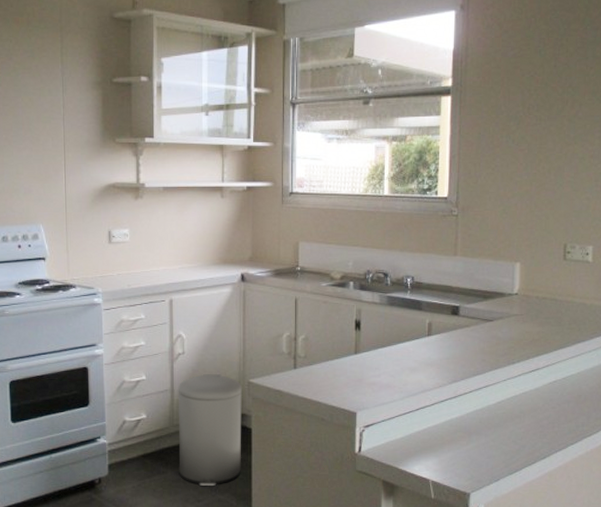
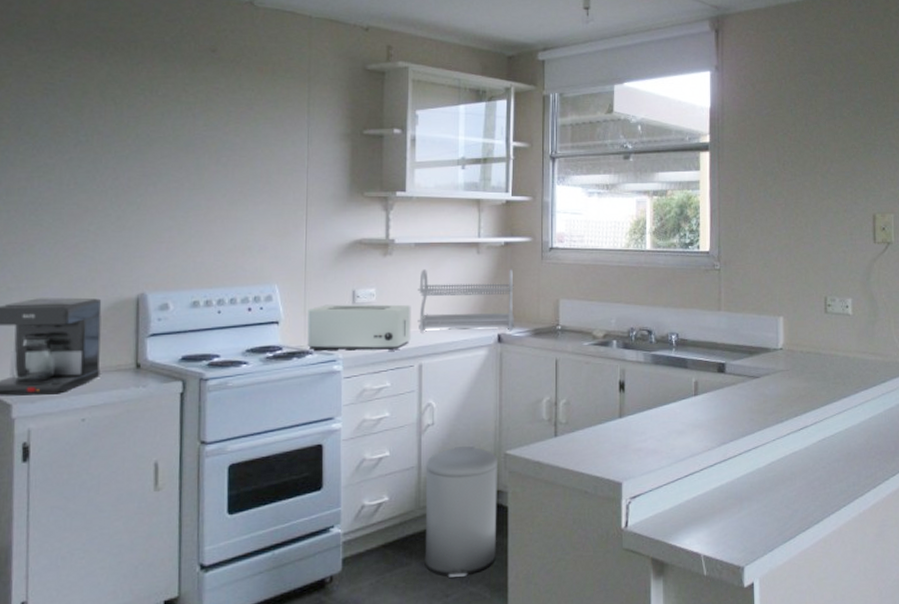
toaster: none [70,243,162,286] -> present [307,304,411,351]
dish rack: none [167,212,256,272] -> present [417,268,514,333]

